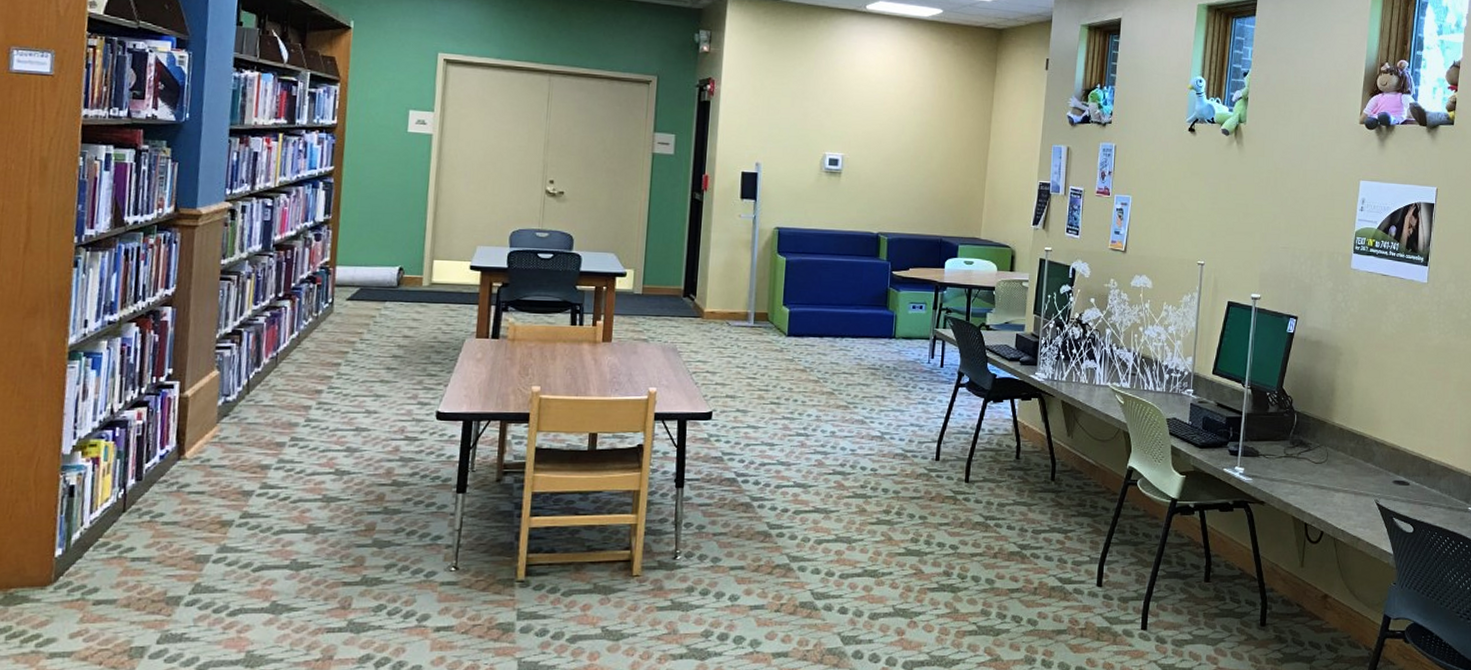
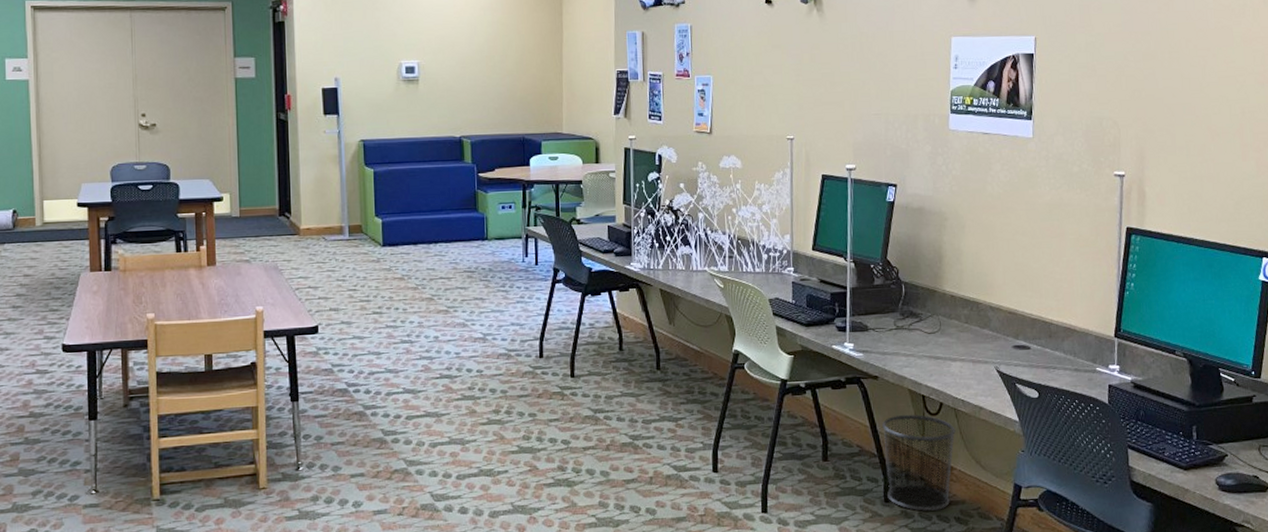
waste bin: none [1264,540,1333,637] -> present [882,414,956,511]

